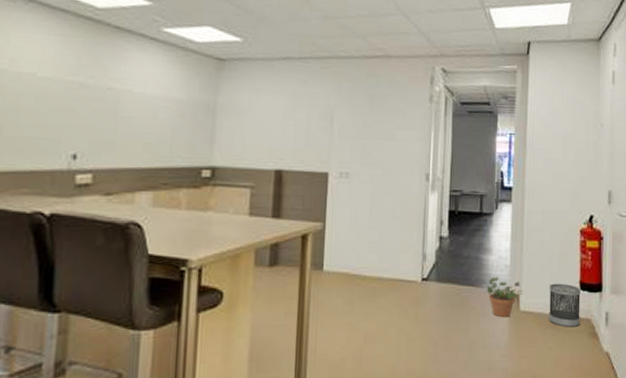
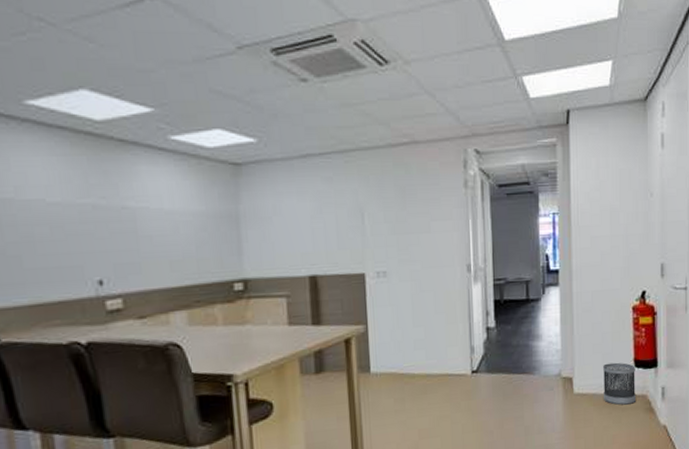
potted plant: present [486,276,524,318] -> none [538,362,577,402]

